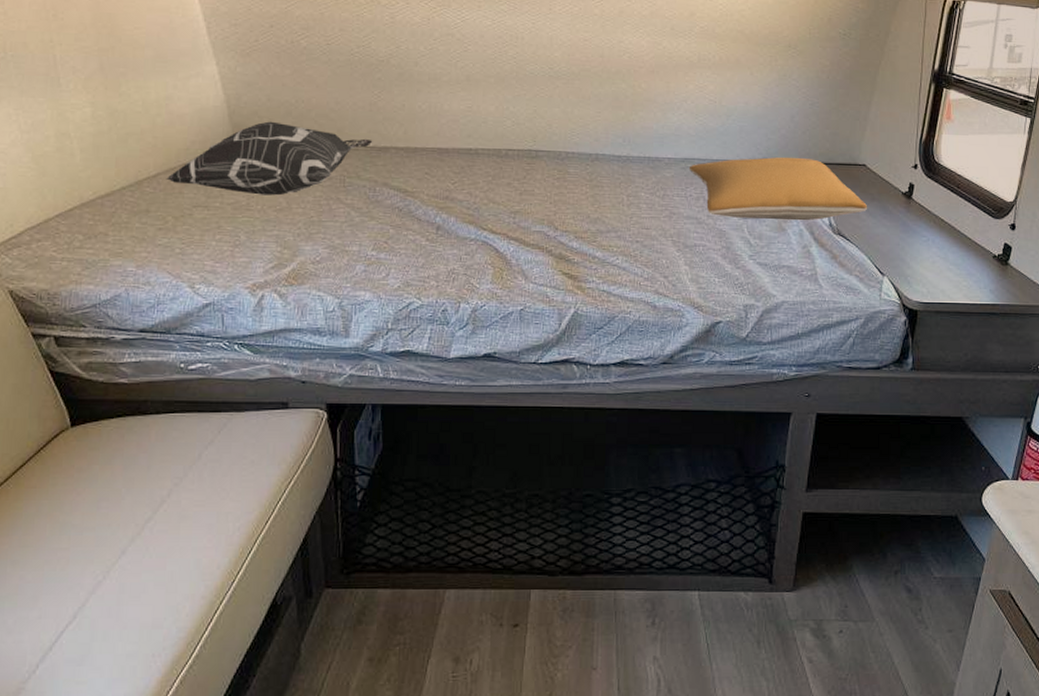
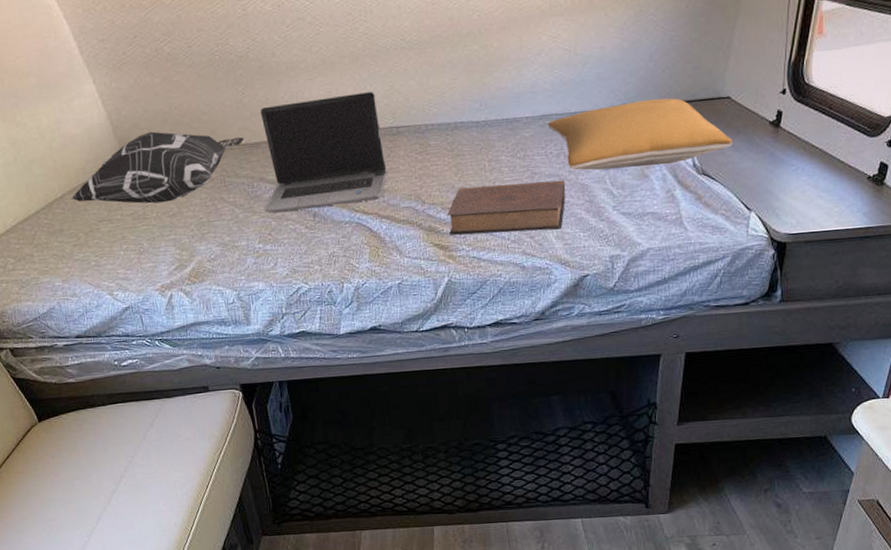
laptop computer: none [383,112,521,221] -> present [260,92,387,214]
book: none [579,219,703,272] -> present [447,180,566,235]

